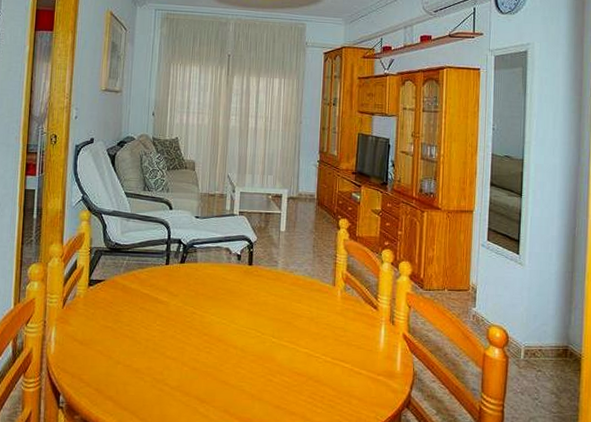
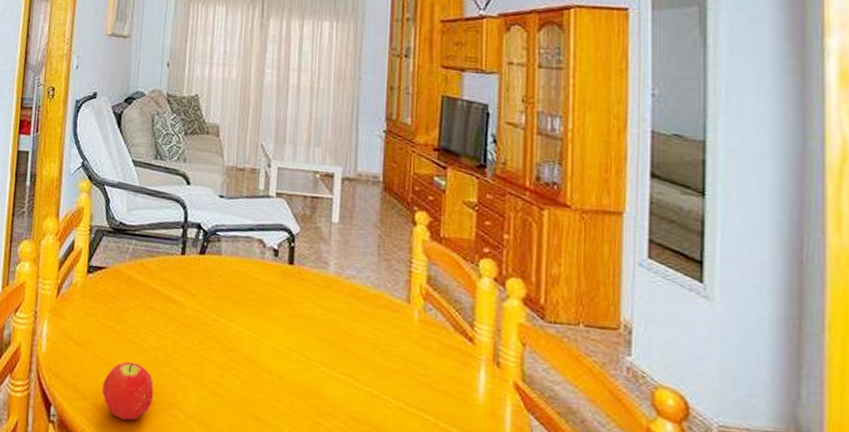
fruit: none [103,352,146,398] -> present [102,361,154,421]

